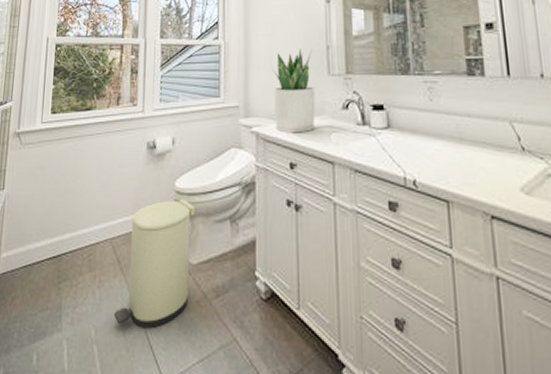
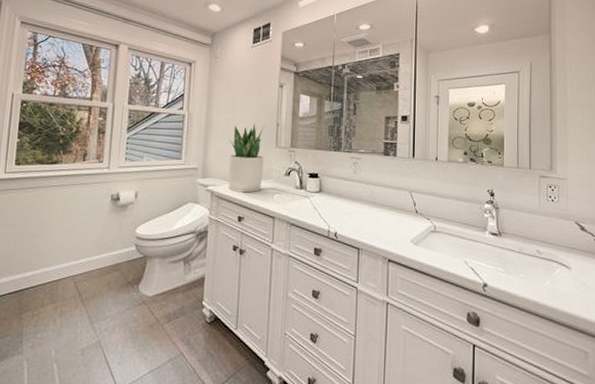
pedal bin: present [113,198,196,329] -> none [73,243,154,349]

